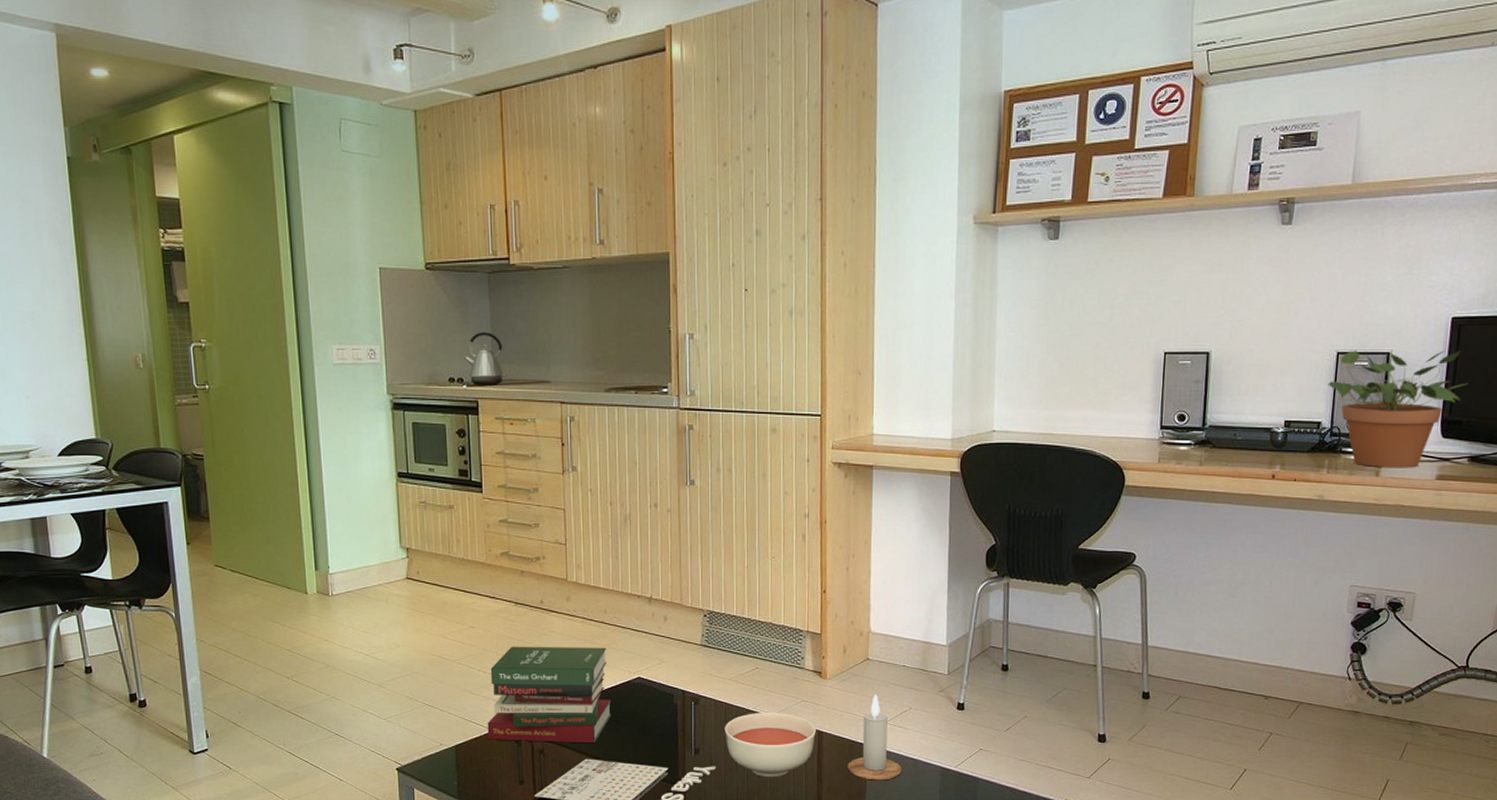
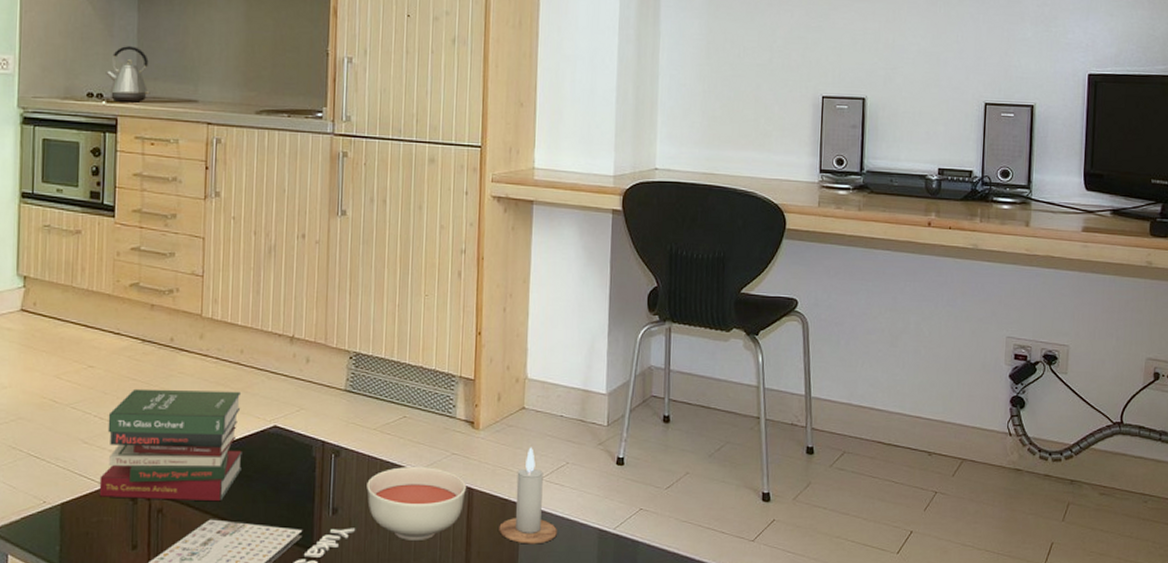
potted plant: present [1328,351,1468,468] -> none [977,102,1107,219]

